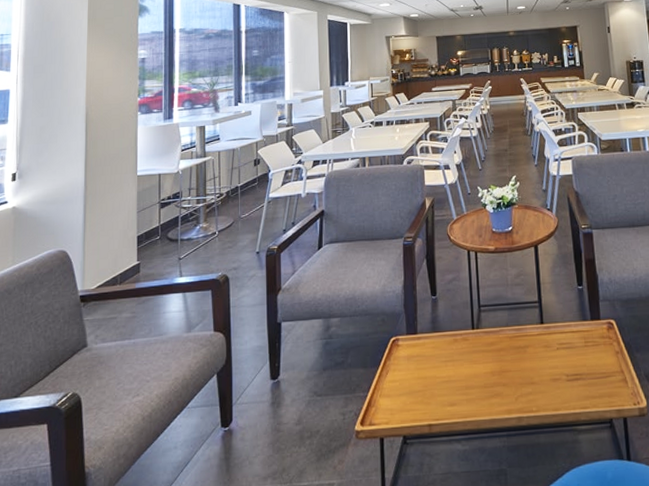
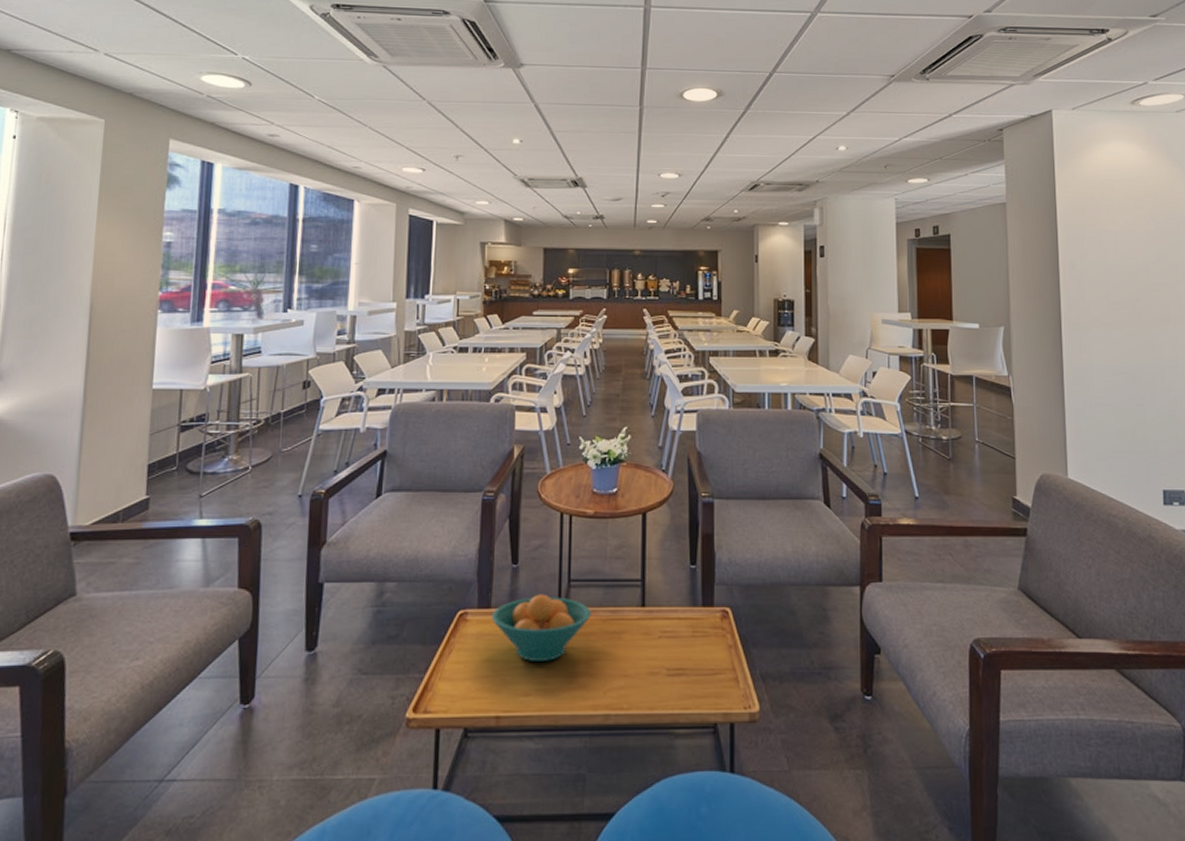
fruit bowl: none [418,319,500,376] -> present [491,594,591,661]

